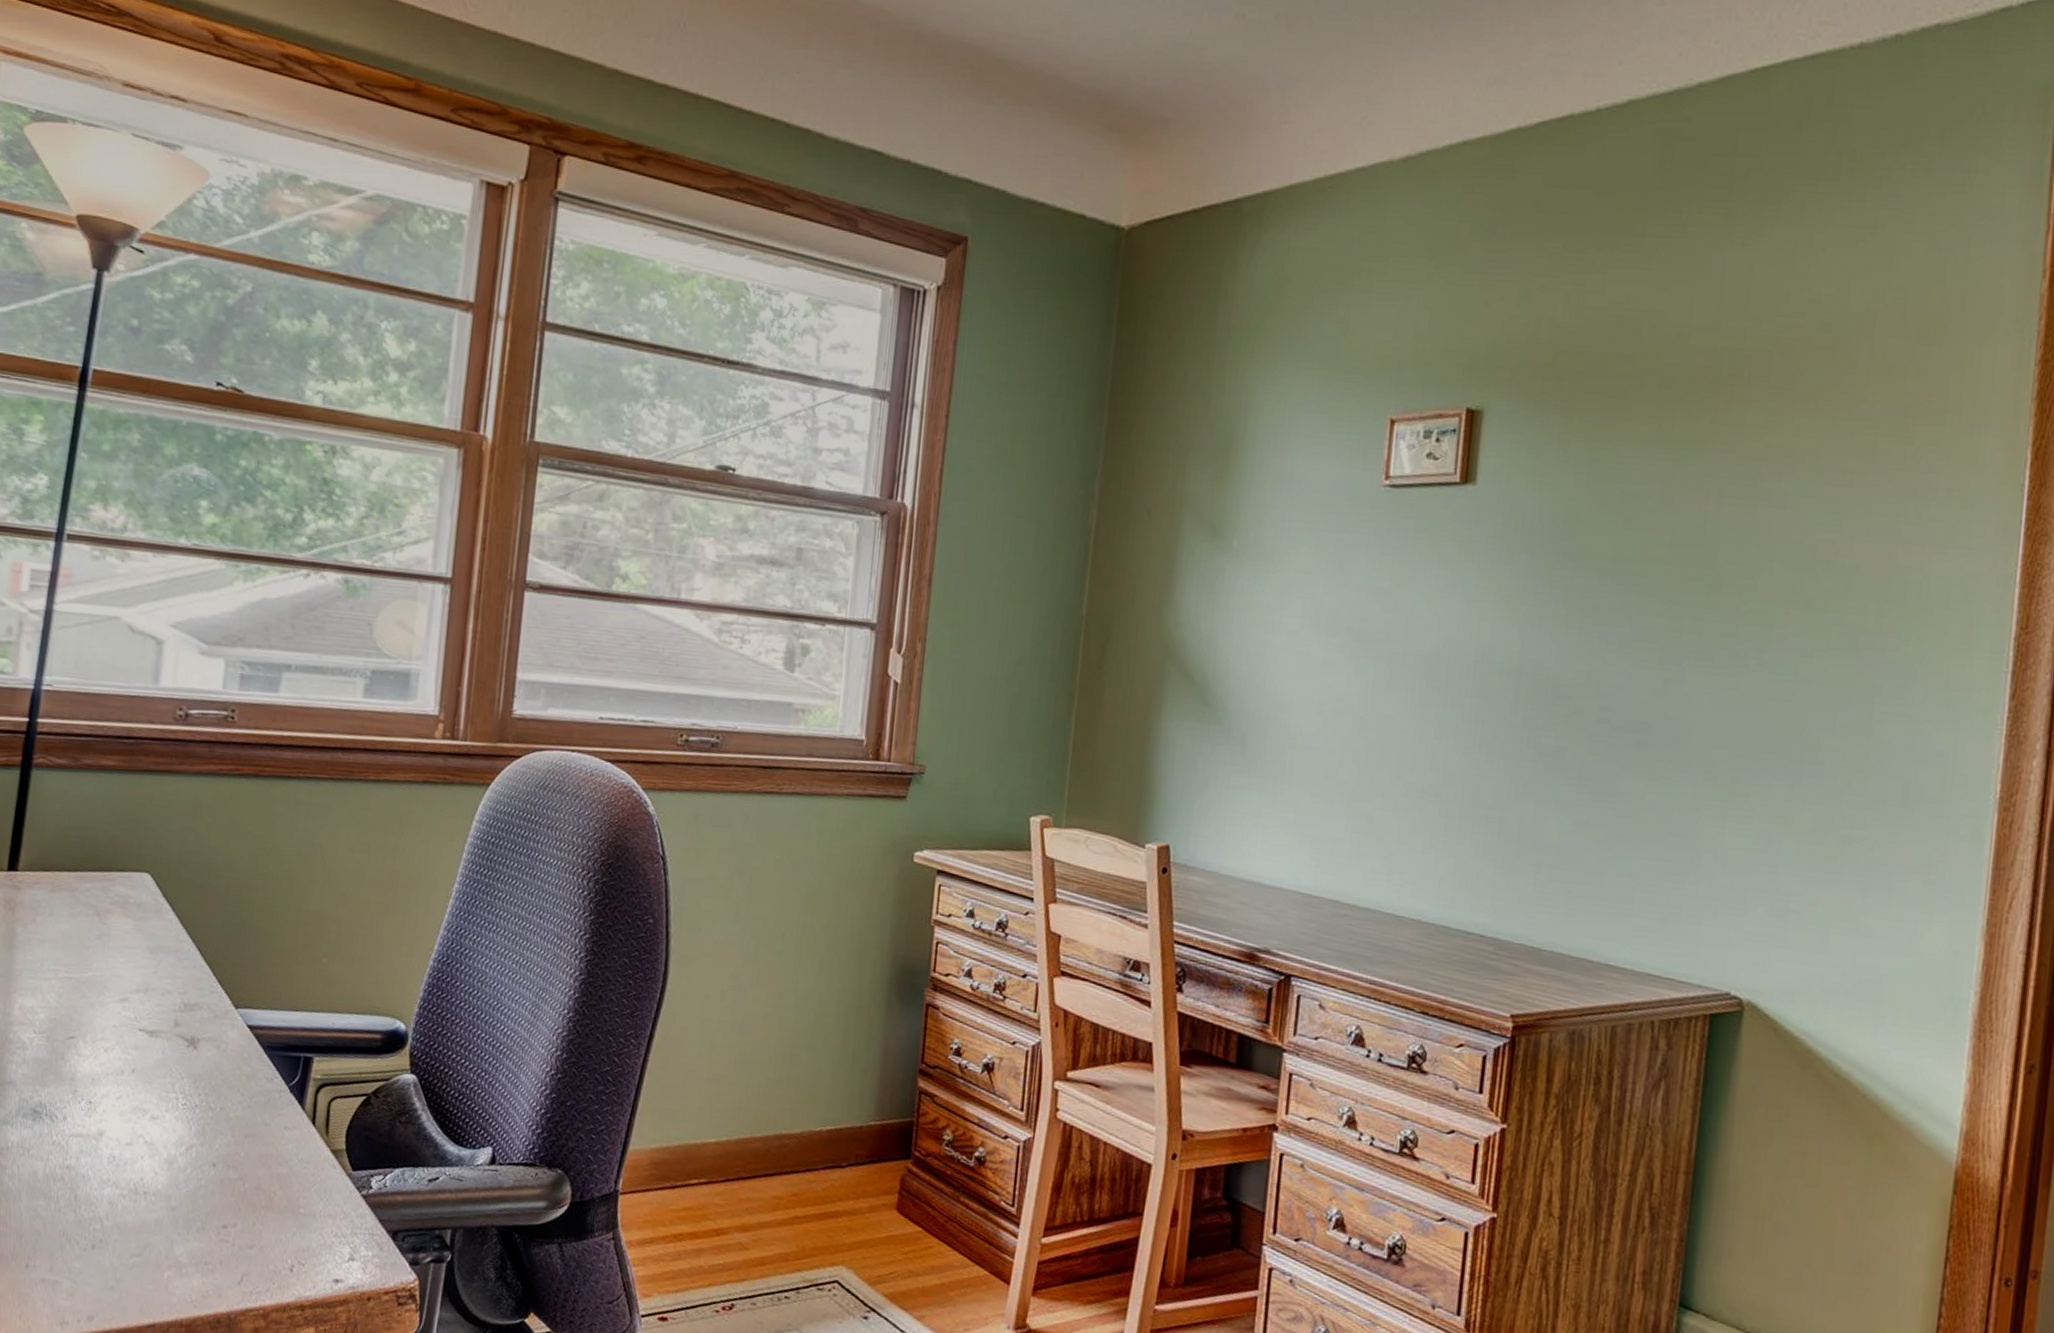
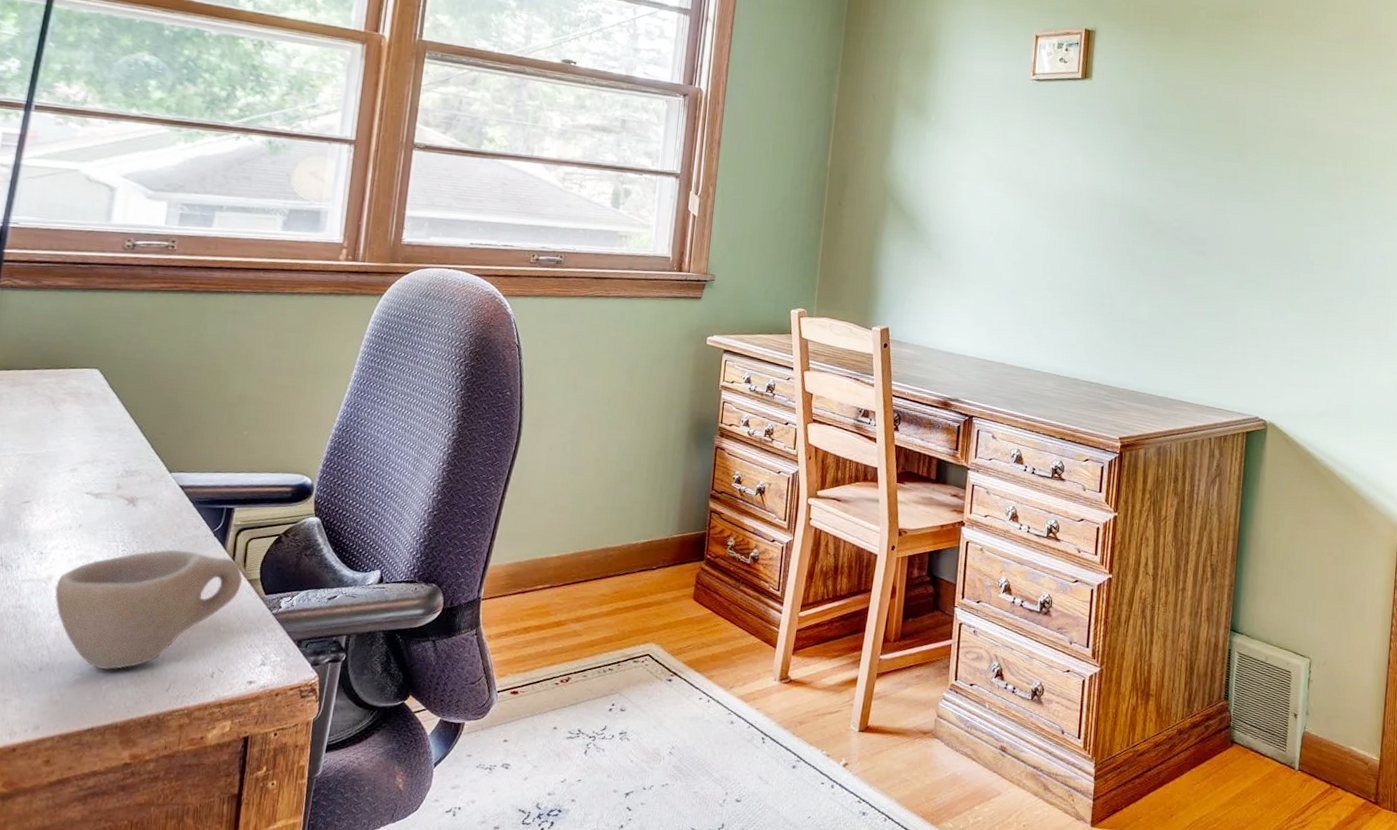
cup: none [106,1105,325,1253] -> present [54,549,243,670]

